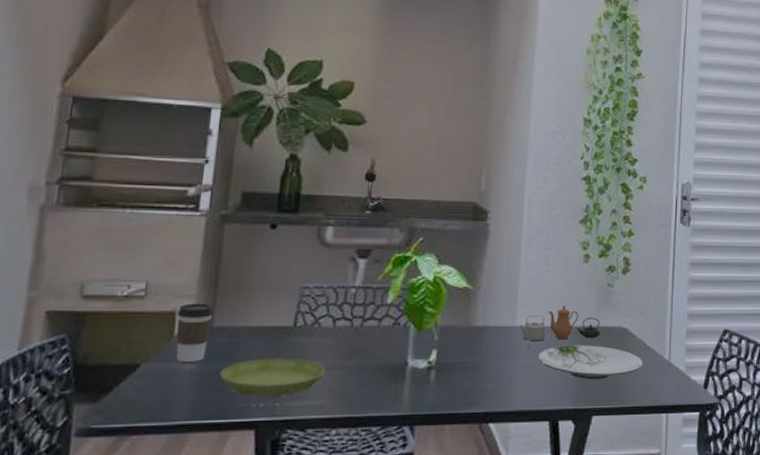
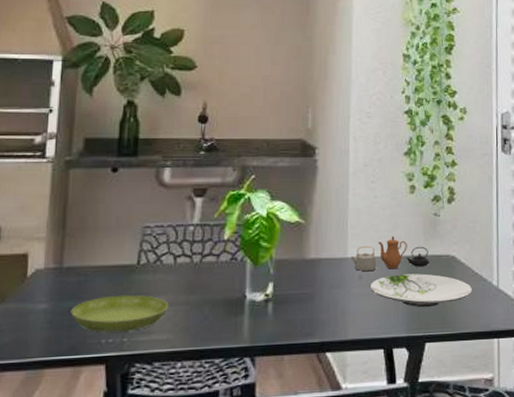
coffee cup: present [176,303,215,362] -> none [29,245,64,302]

